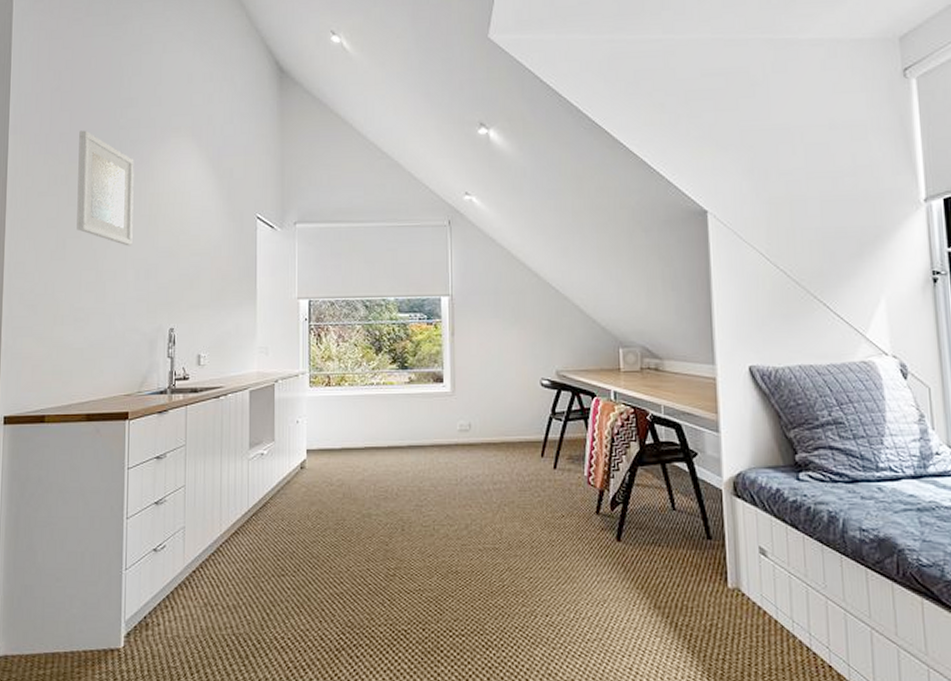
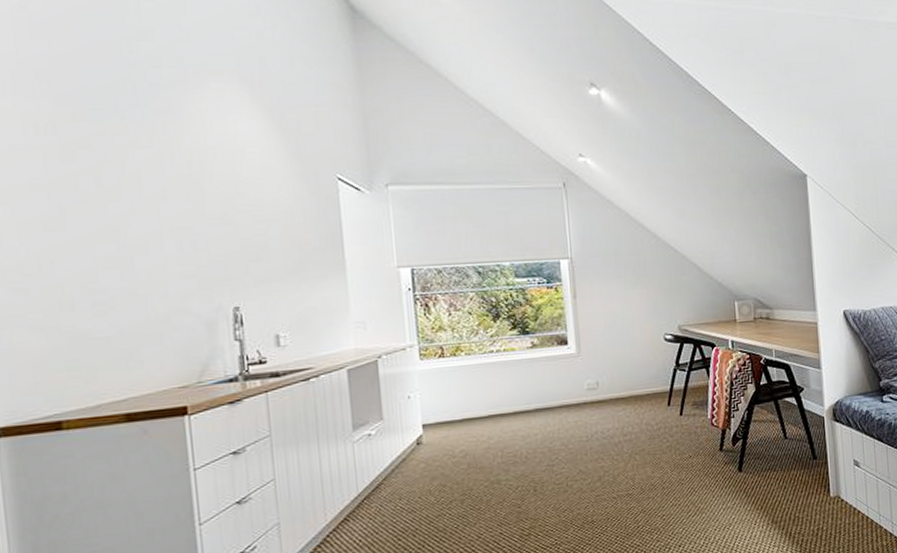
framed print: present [76,130,134,246] -> none [66,66,168,213]

